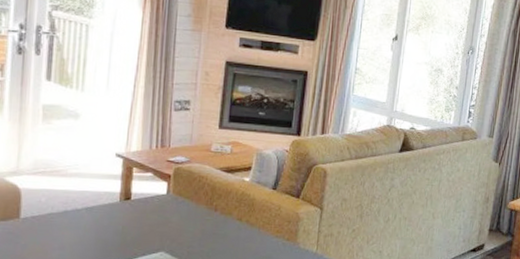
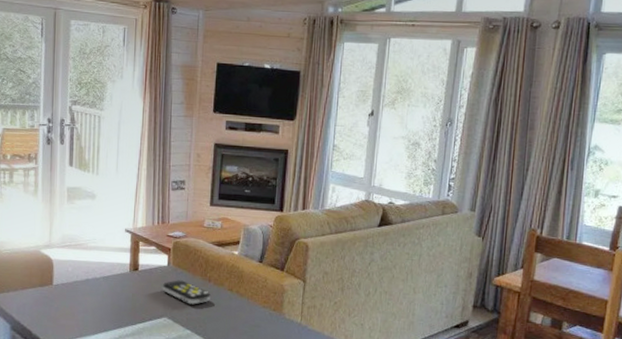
remote control: none [159,210,216,237] -> present [162,280,210,305]

